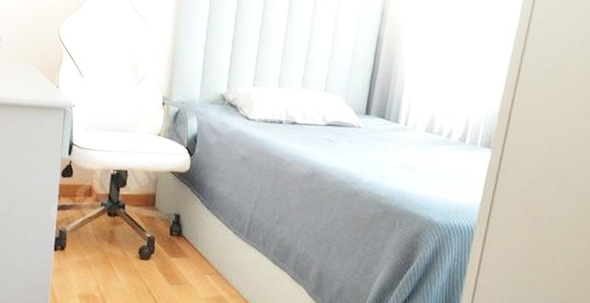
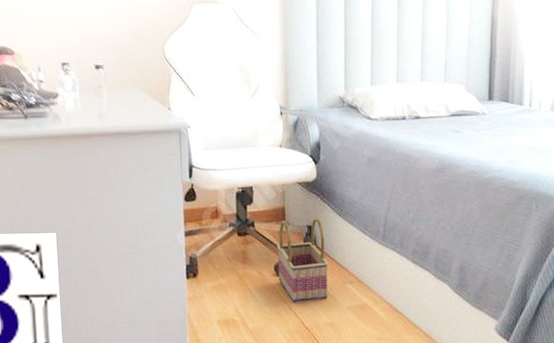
basket: none [141,206,192,288] -> present [277,217,329,303]

